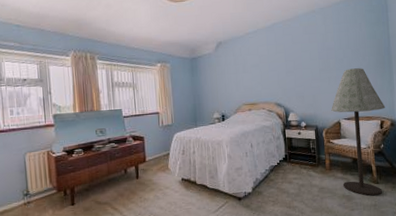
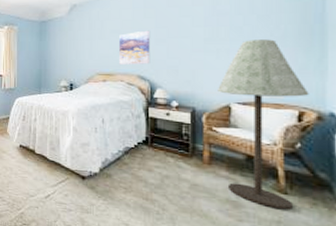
wall art: none [259,64,284,94] -> present [119,30,151,64]

